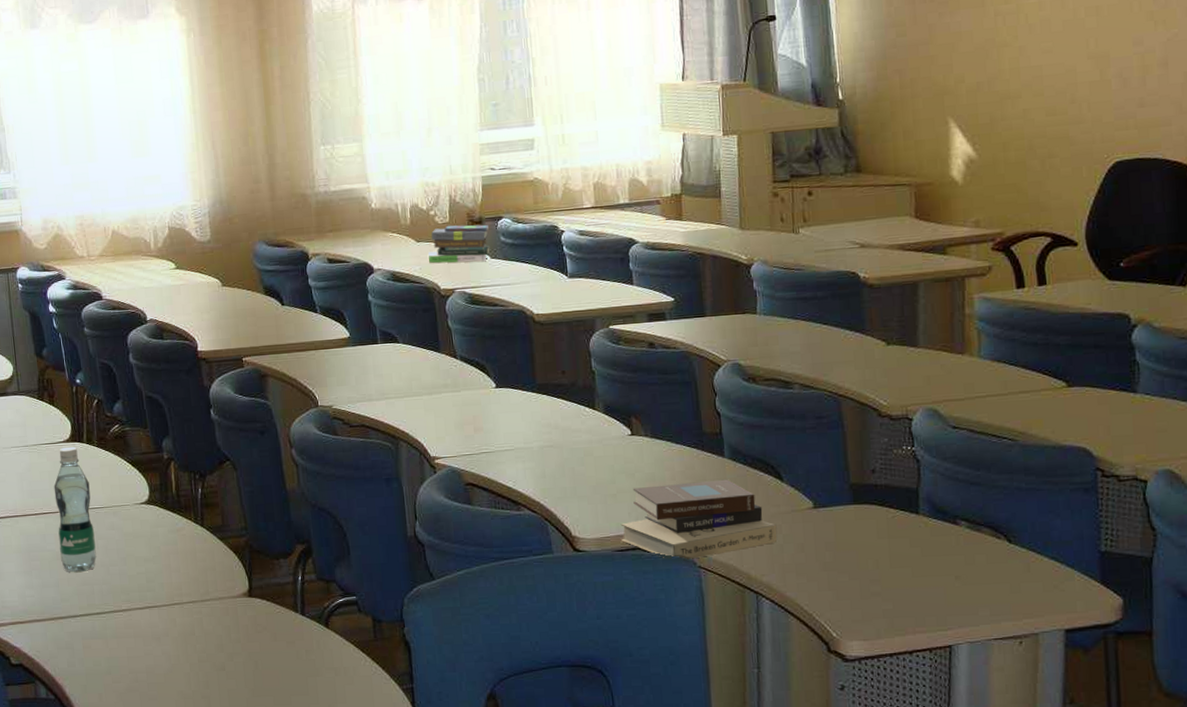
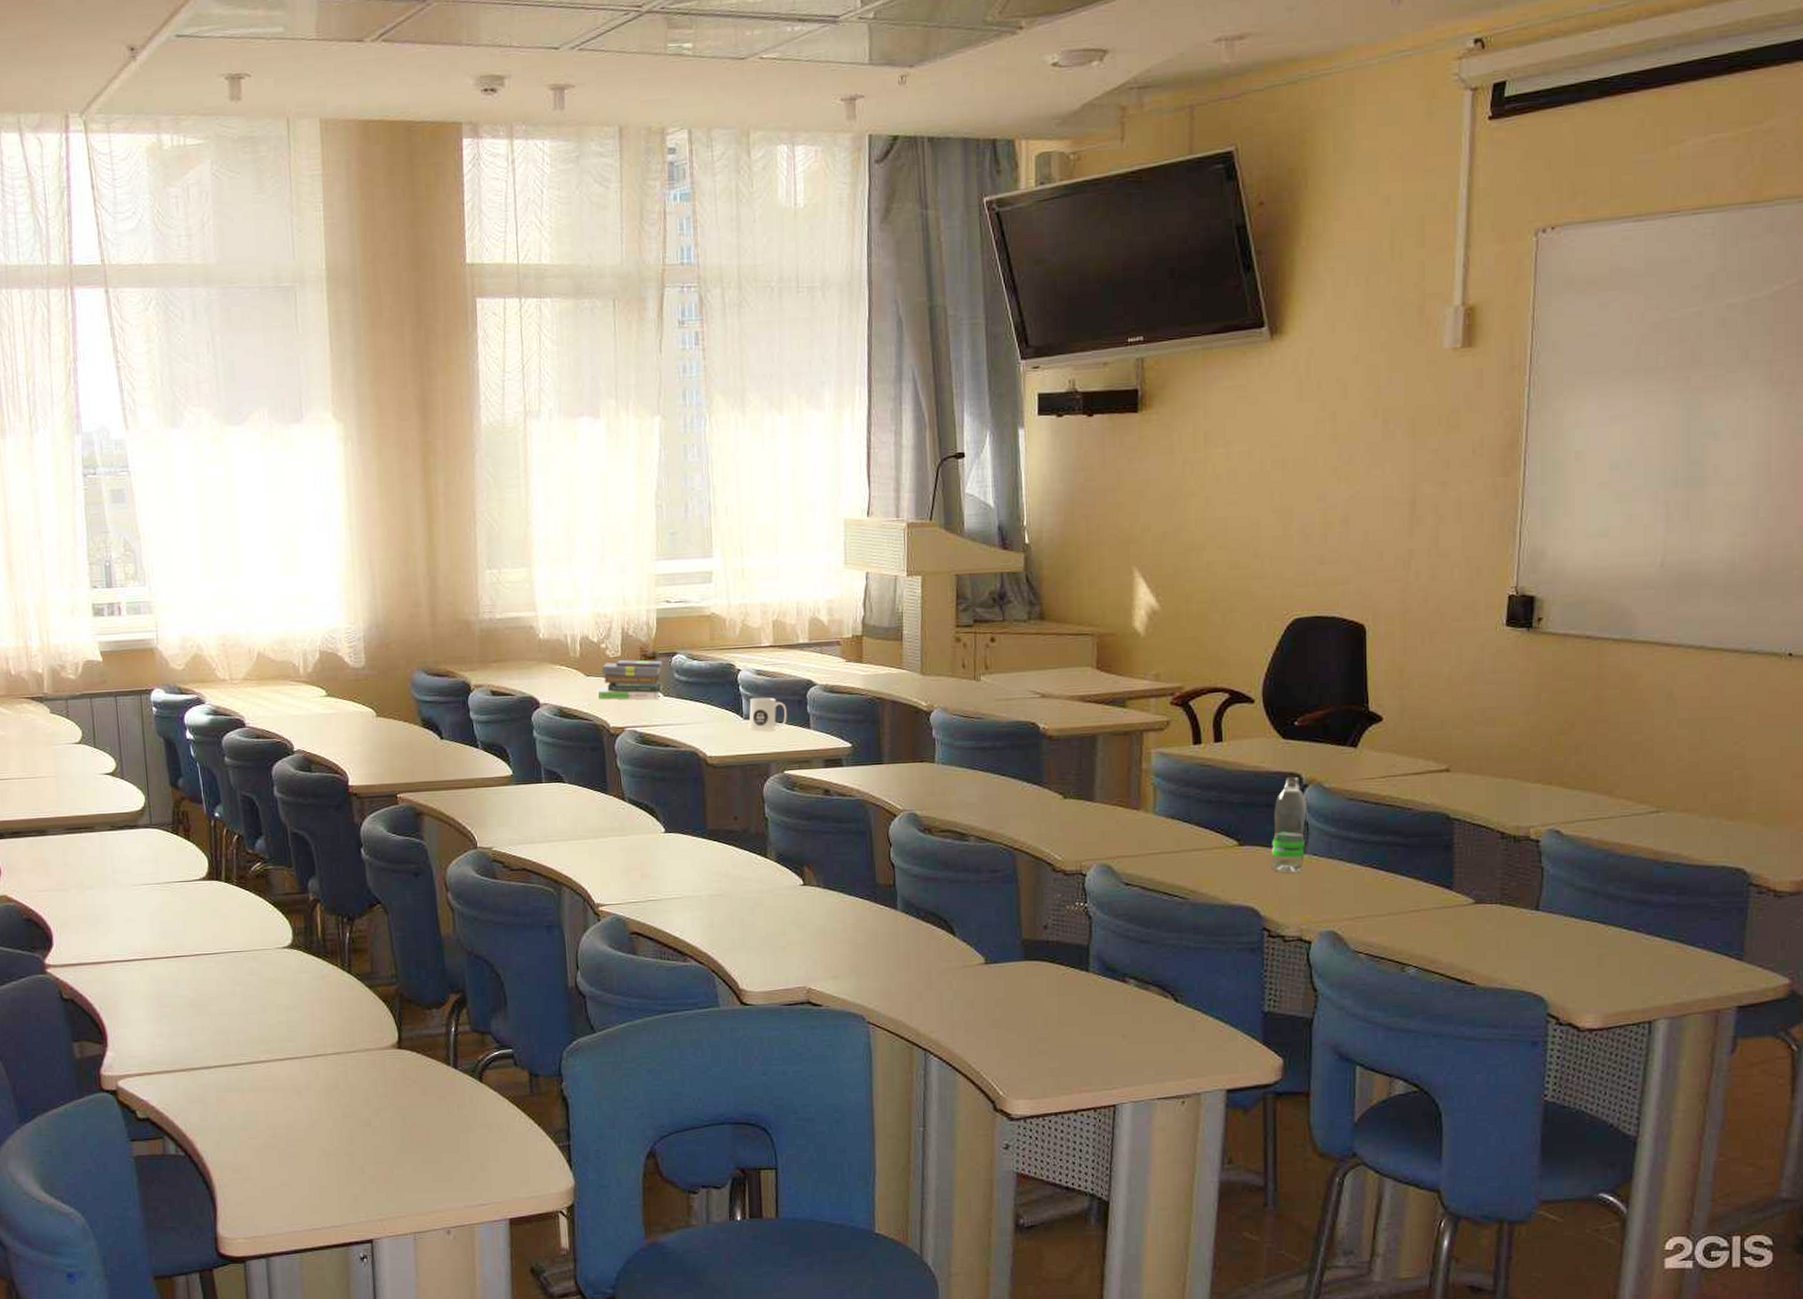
bottle: present [54,446,97,573] -> none [188,885,234,1021]
mug: none [573,256,611,289] -> present [749,697,787,732]
books: present [620,479,778,561] -> none [789,932,948,1016]
bottle: none [1101,317,1137,415] -> present [1271,776,1307,875]

